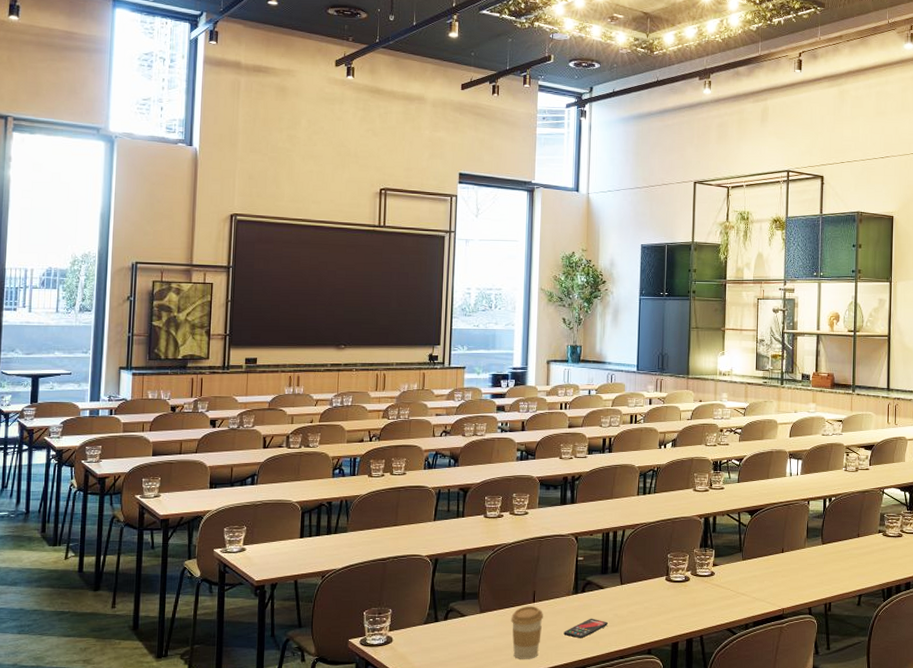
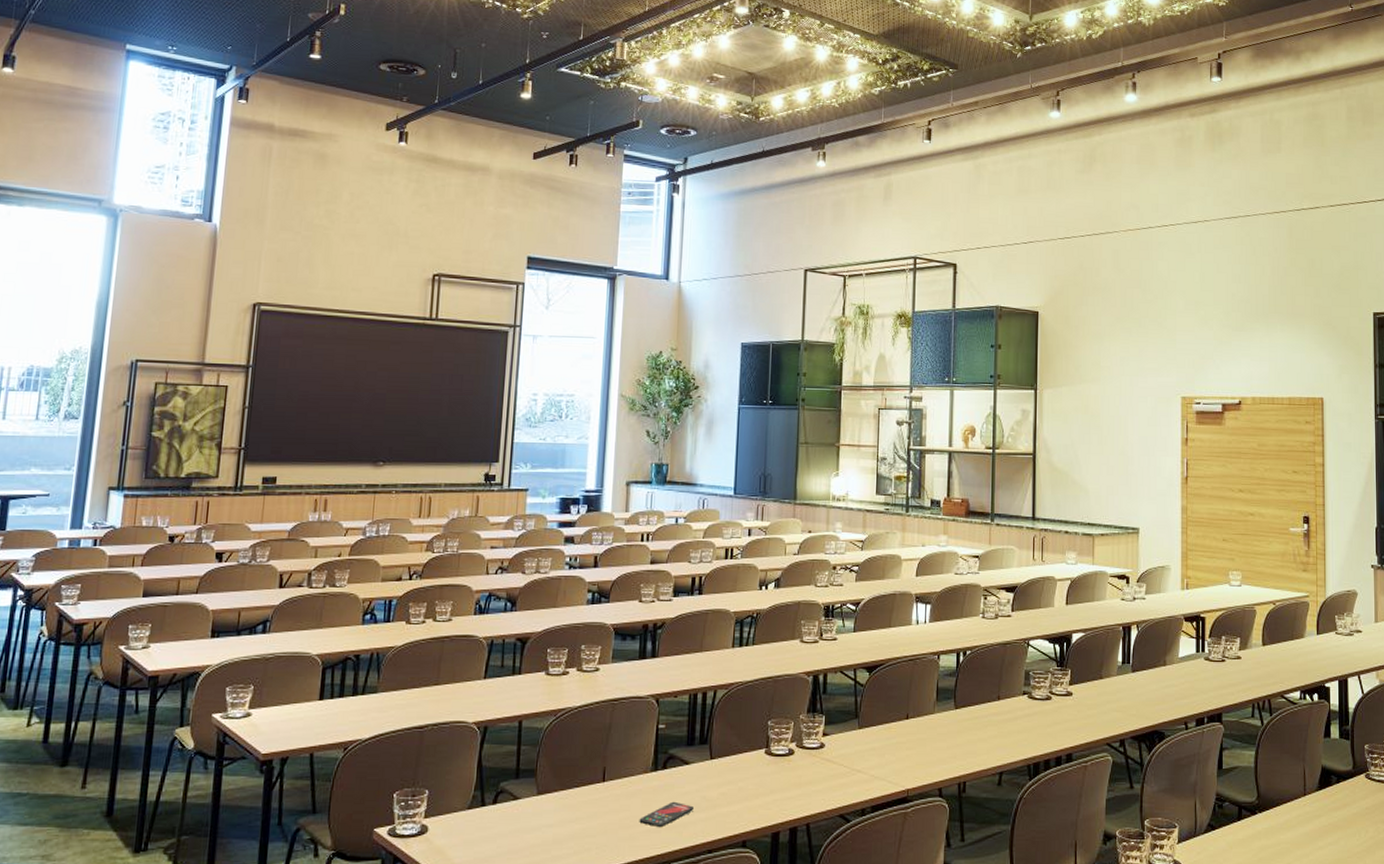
coffee cup: present [511,606,543,659] -> none [575,786,615,854]

